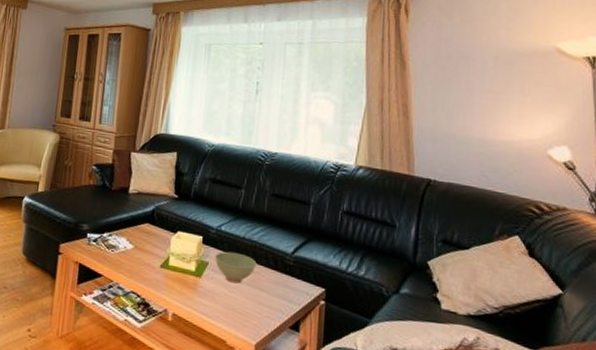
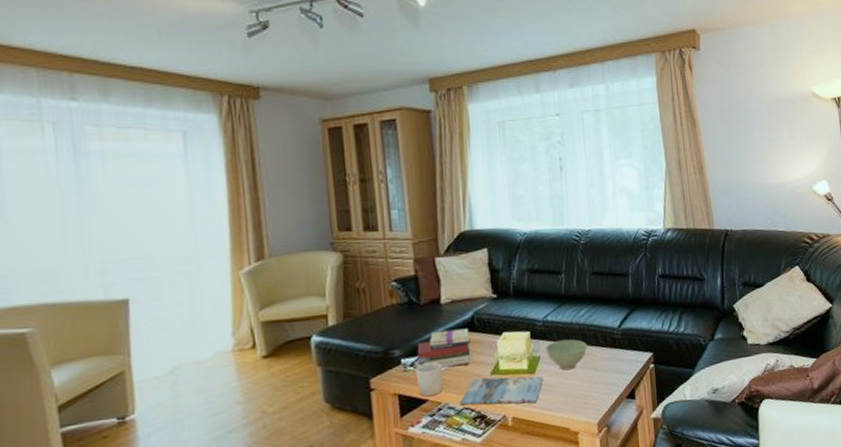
mug: none [96,241,119,273] -> present [415,362,443,397]
books: none [101,216,148,253] -> present [417,328,473,368]
magazine: none [128,267,209,306] -> present [459,376,544,406]

